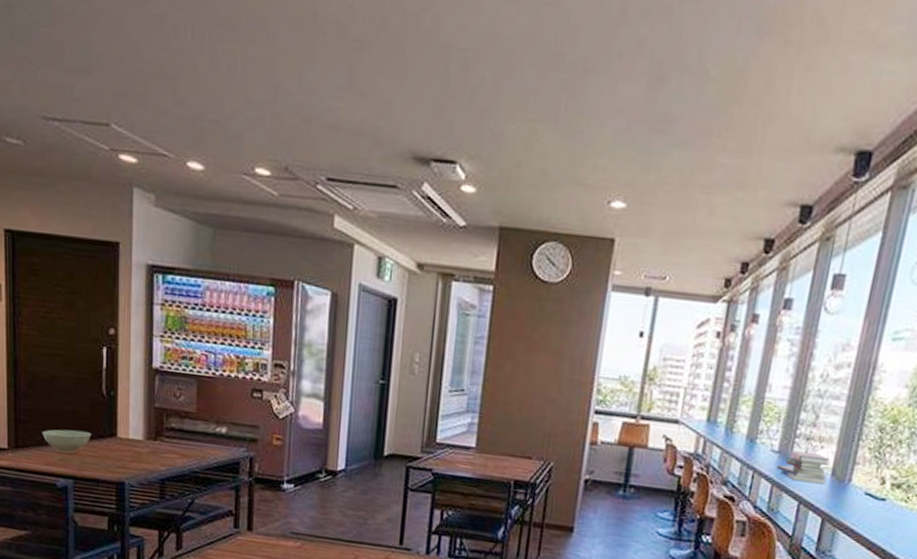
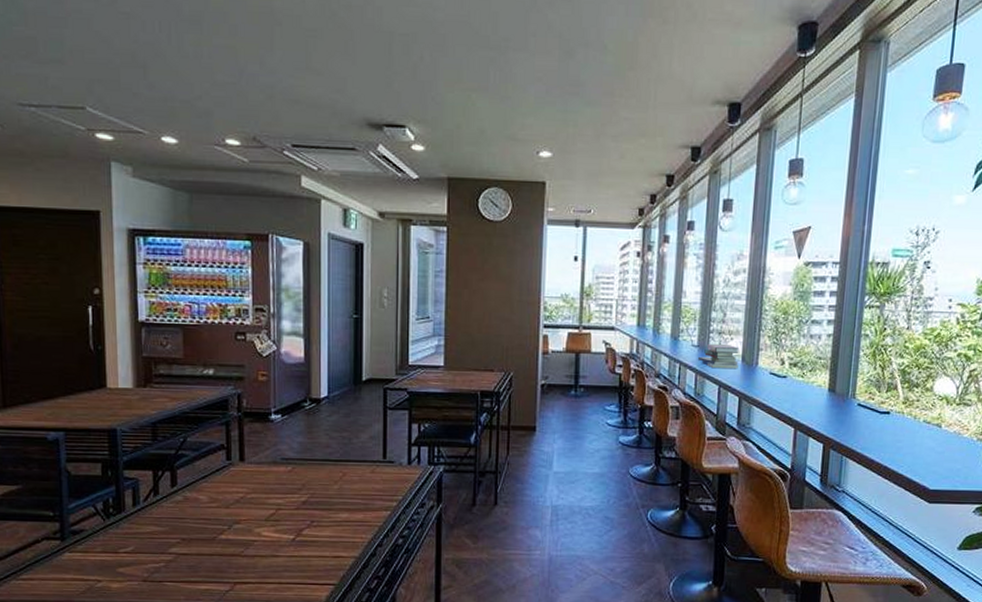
bowl: present [42,429,92,455] -> none [30,385,81,409]

